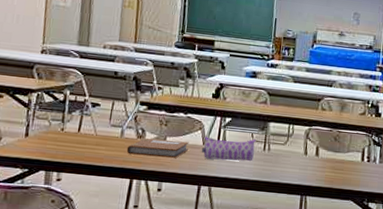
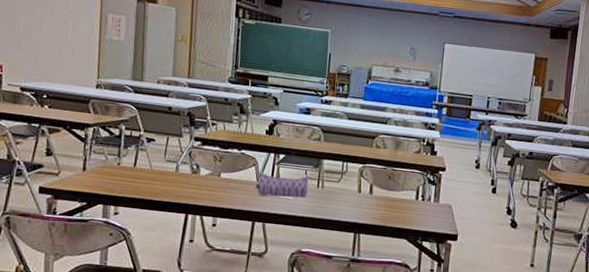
notebook: present [126,138,189,159] -> none [181,174,243,195]

